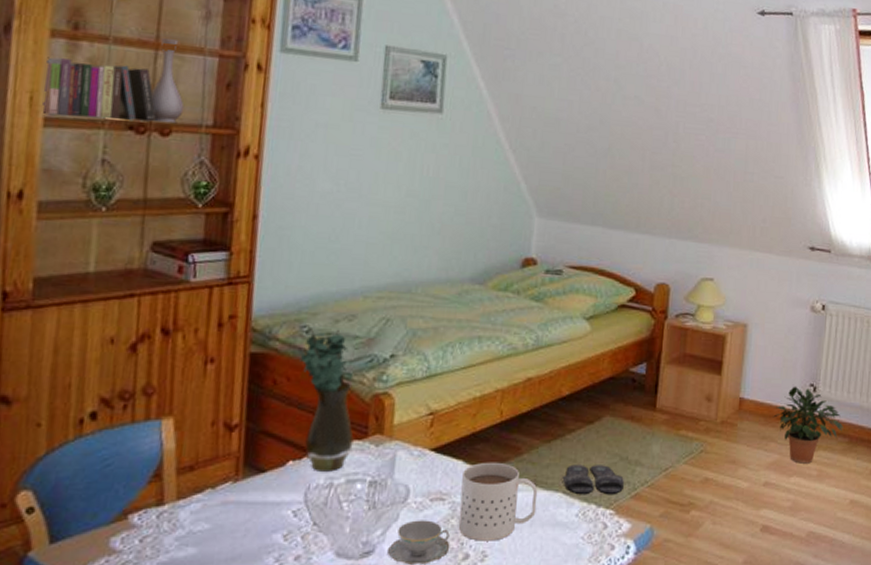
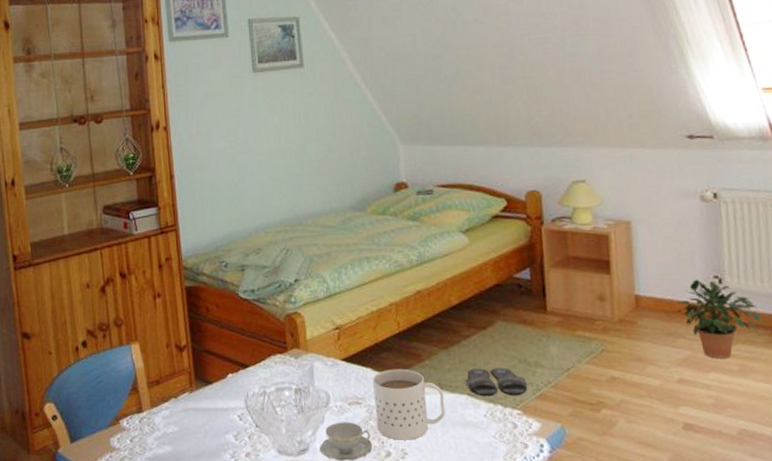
books: present [43,57,156,122] -> none [14,74,91,120]
vase: present [150,38,185,124] -> none [84,47,109,114]
vase: present [299,328,354,472] -> none [223,262,277,382]

